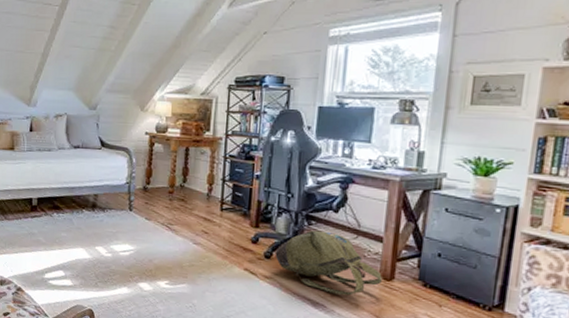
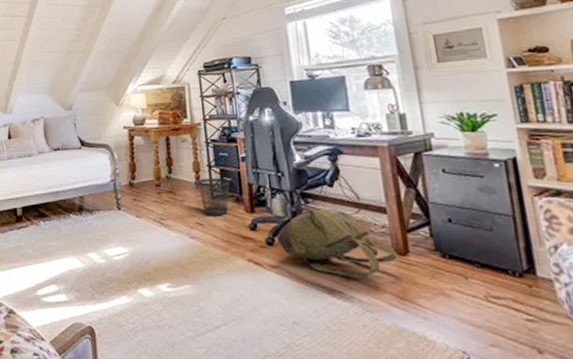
wastebasket: none [208,191,241,228] -> present [196,177,230,217]

